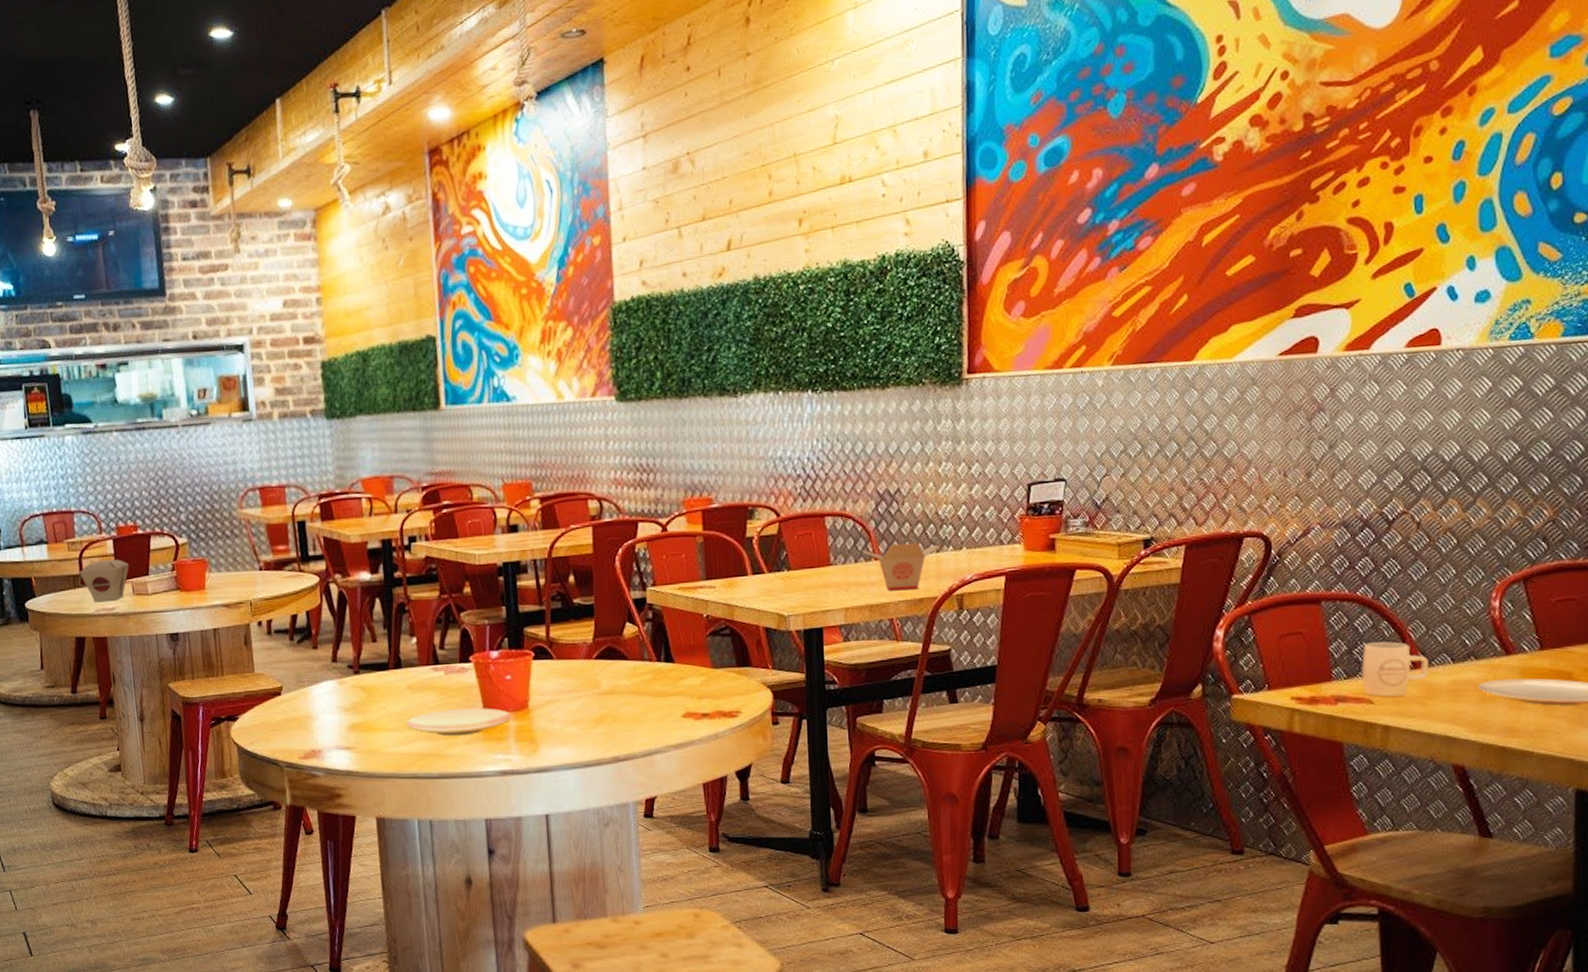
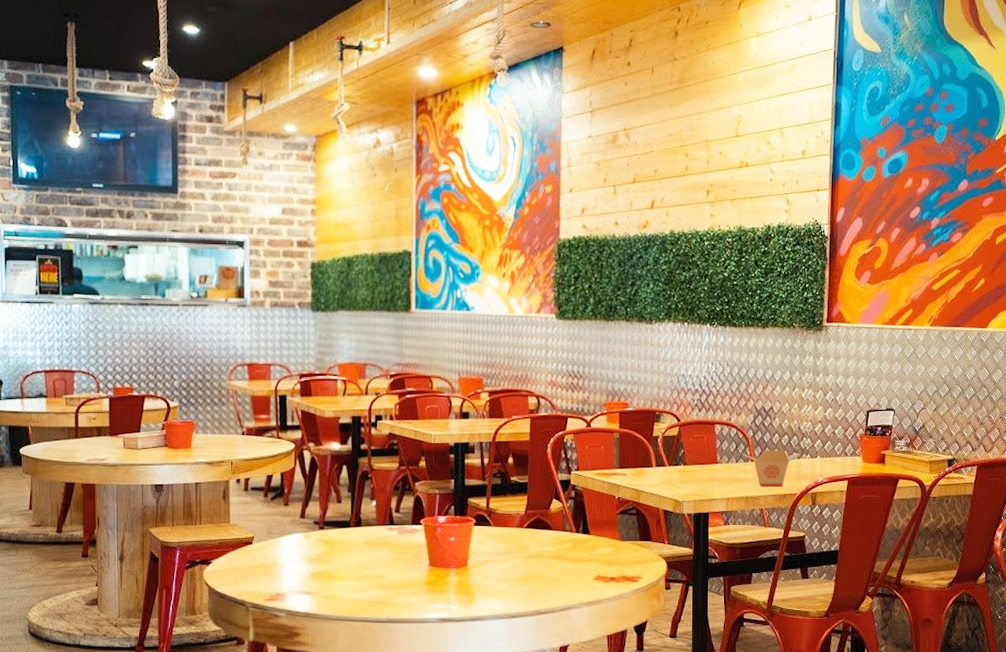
takeout container: present [78,559,129,603] -> none [73,415,122,453]
plate: present [406,708,512,736] -> none [362,564,453,587]

